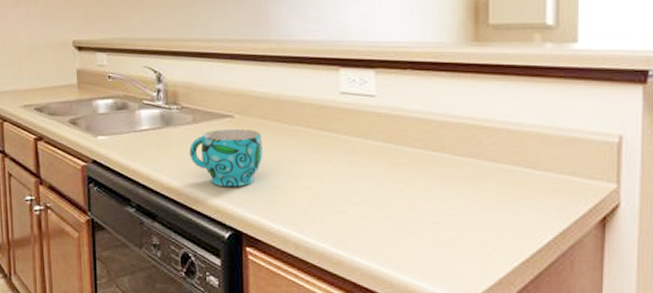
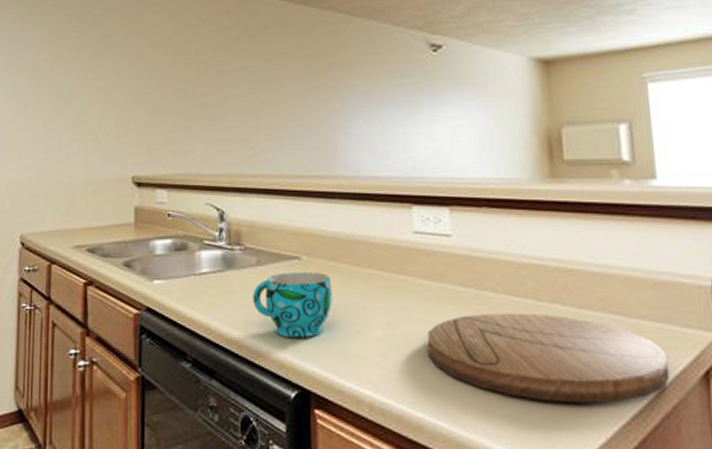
cutting board: none [350,165,570,244] -> present [428,313,670,404]

